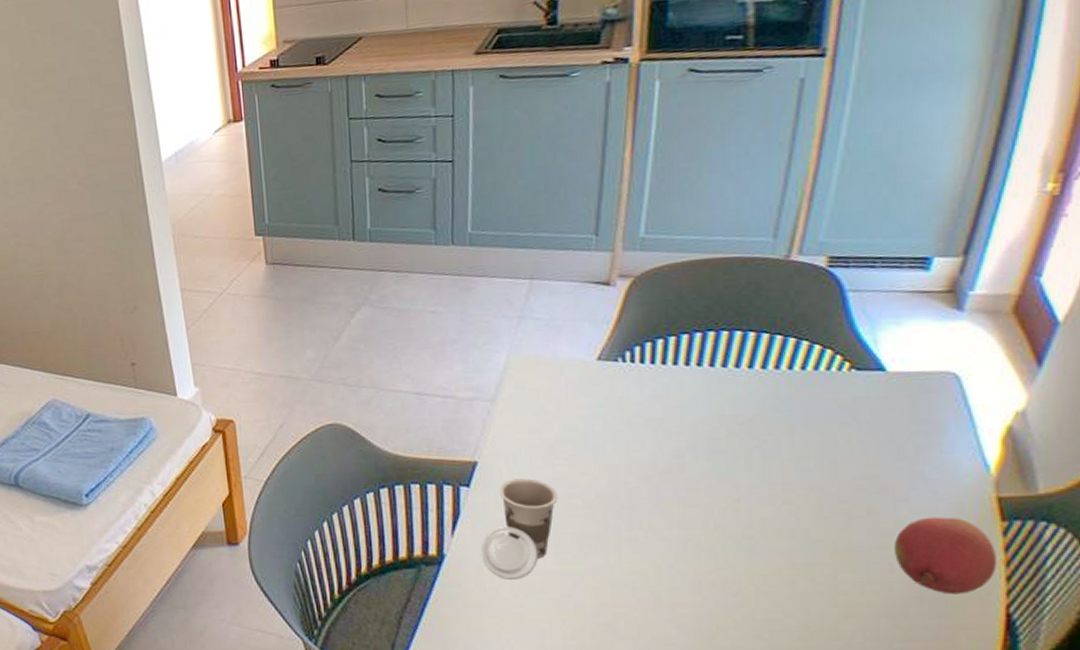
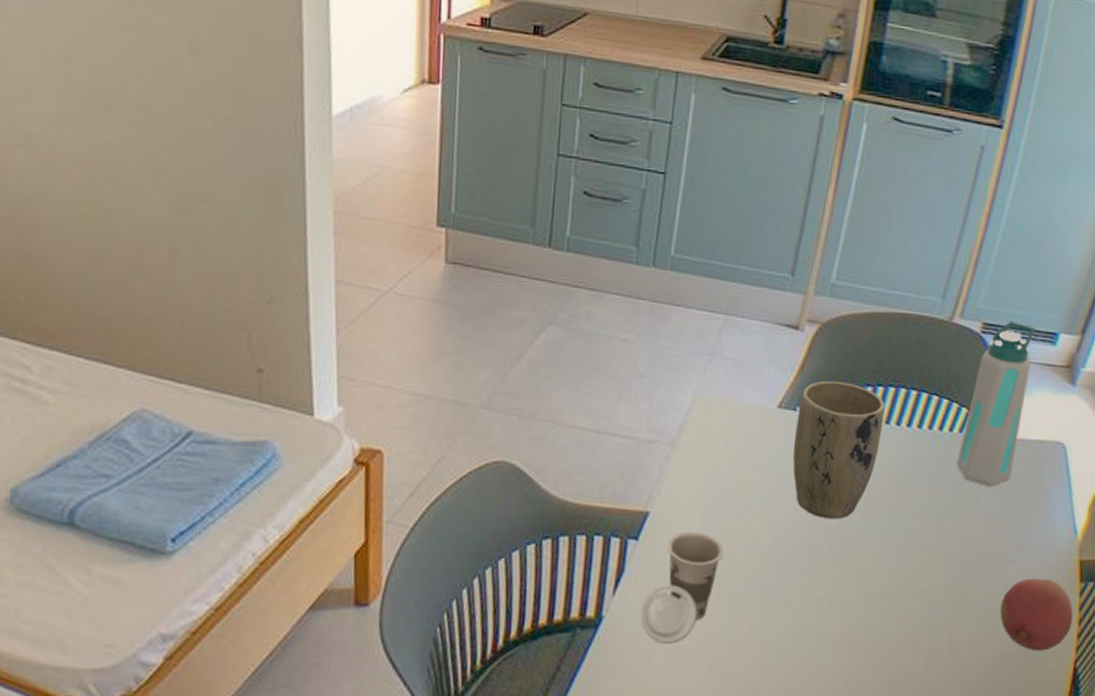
plant pot: none [619,330,719,463] -> present [792,380,885,519]
water bottle: none [814,250,900,424] -> present [956,320,1037,487]

